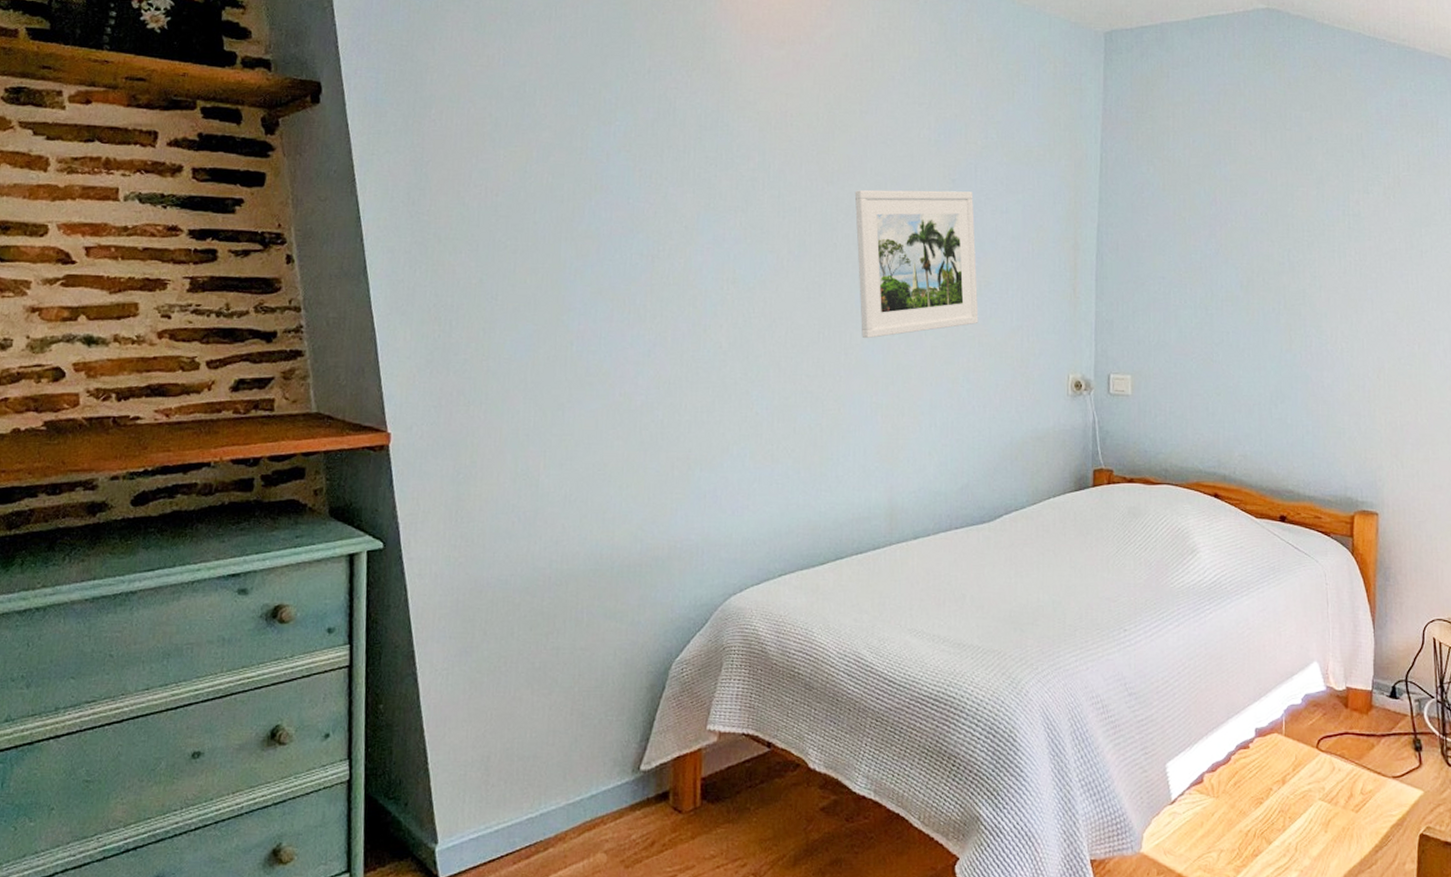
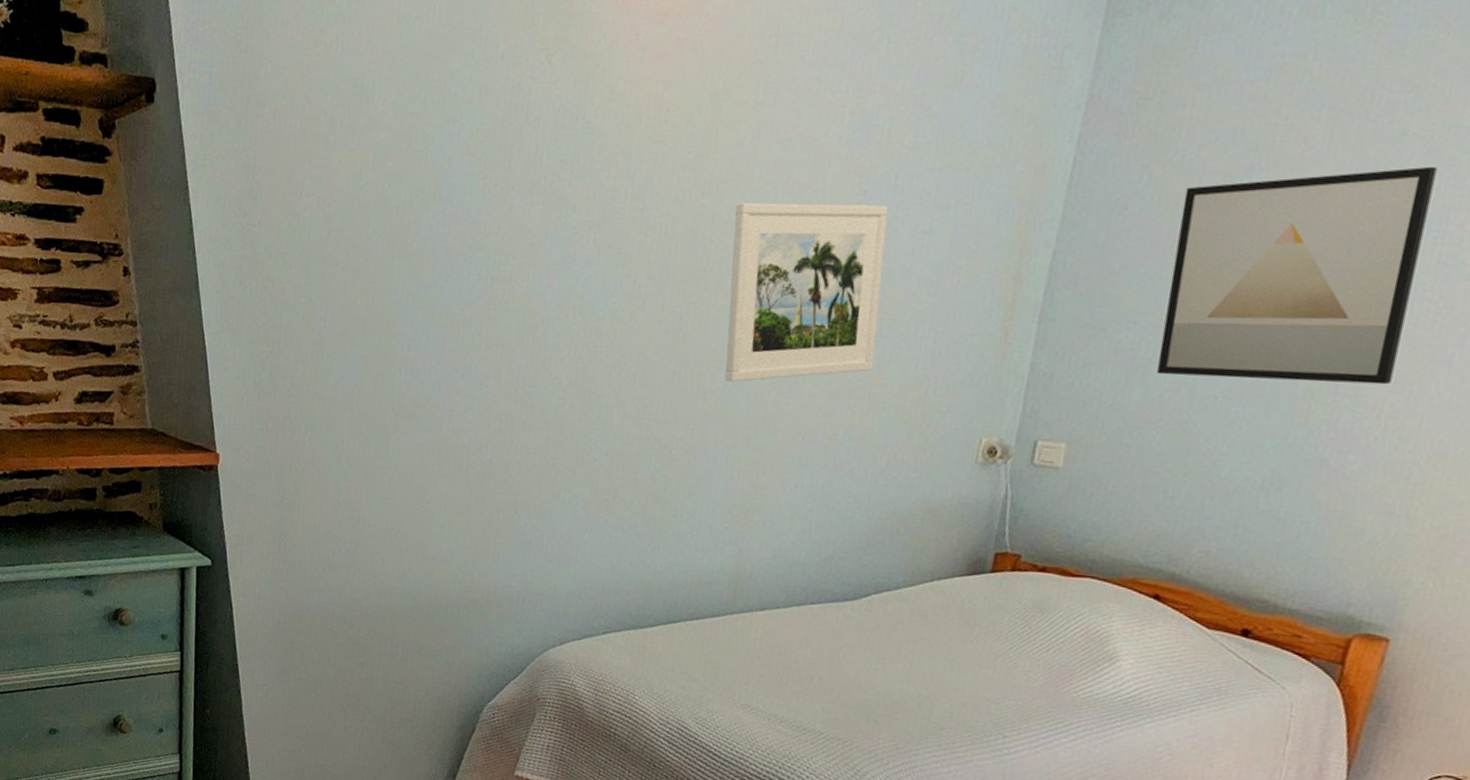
wall art: none [1180,161,1338,318] -> present [1157,166,1437,385]

